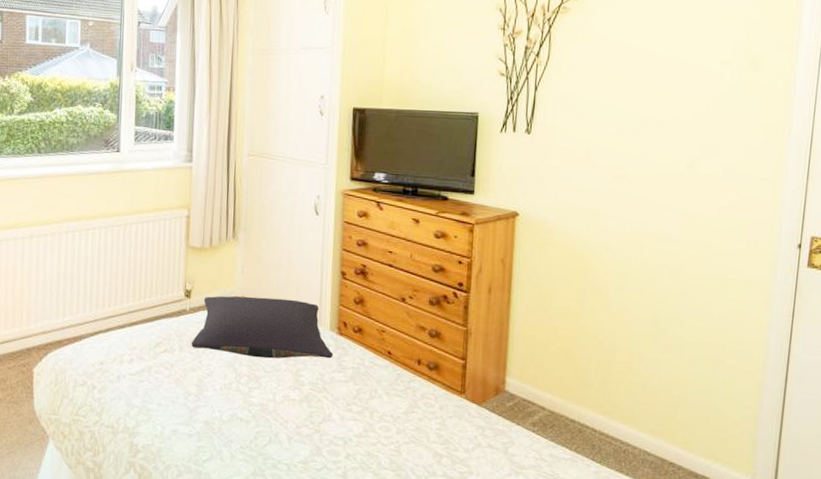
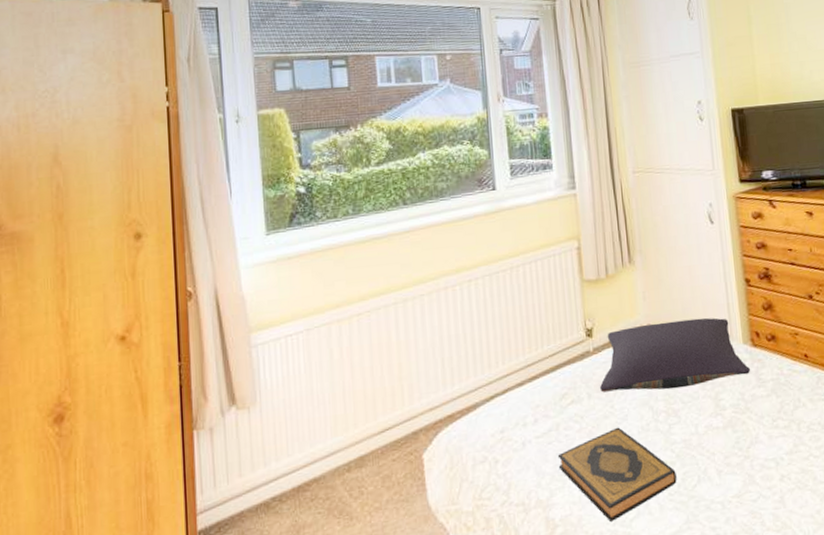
hardback book: none [146,380,250,458] -> present [557,427,677,521]

